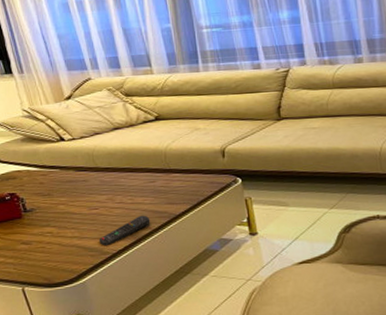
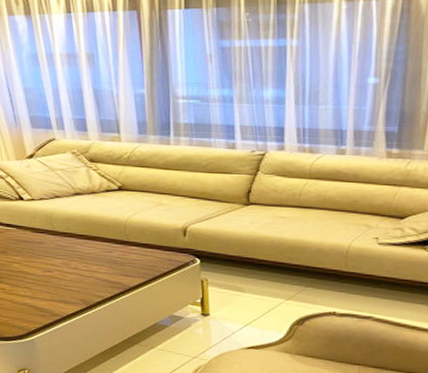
remote control: present [99,215,150,246] -> none [50,283,104,309]

